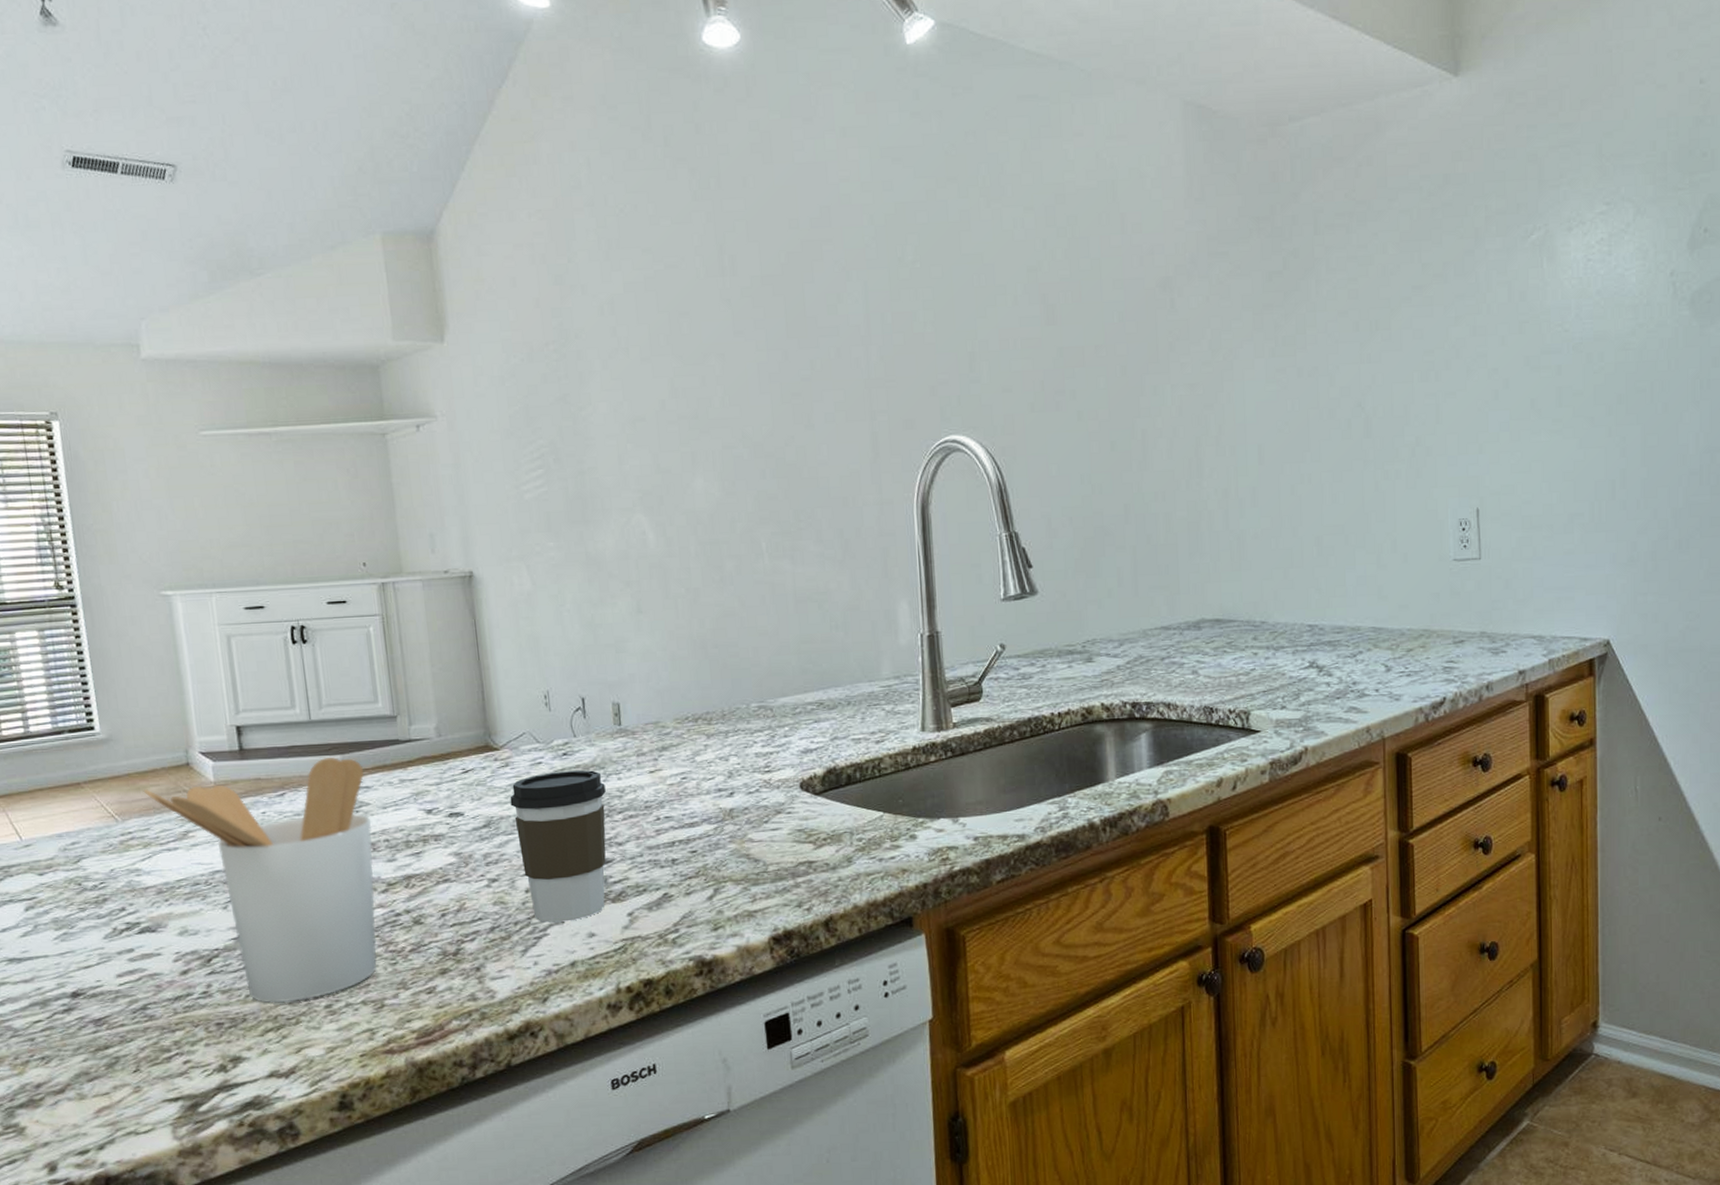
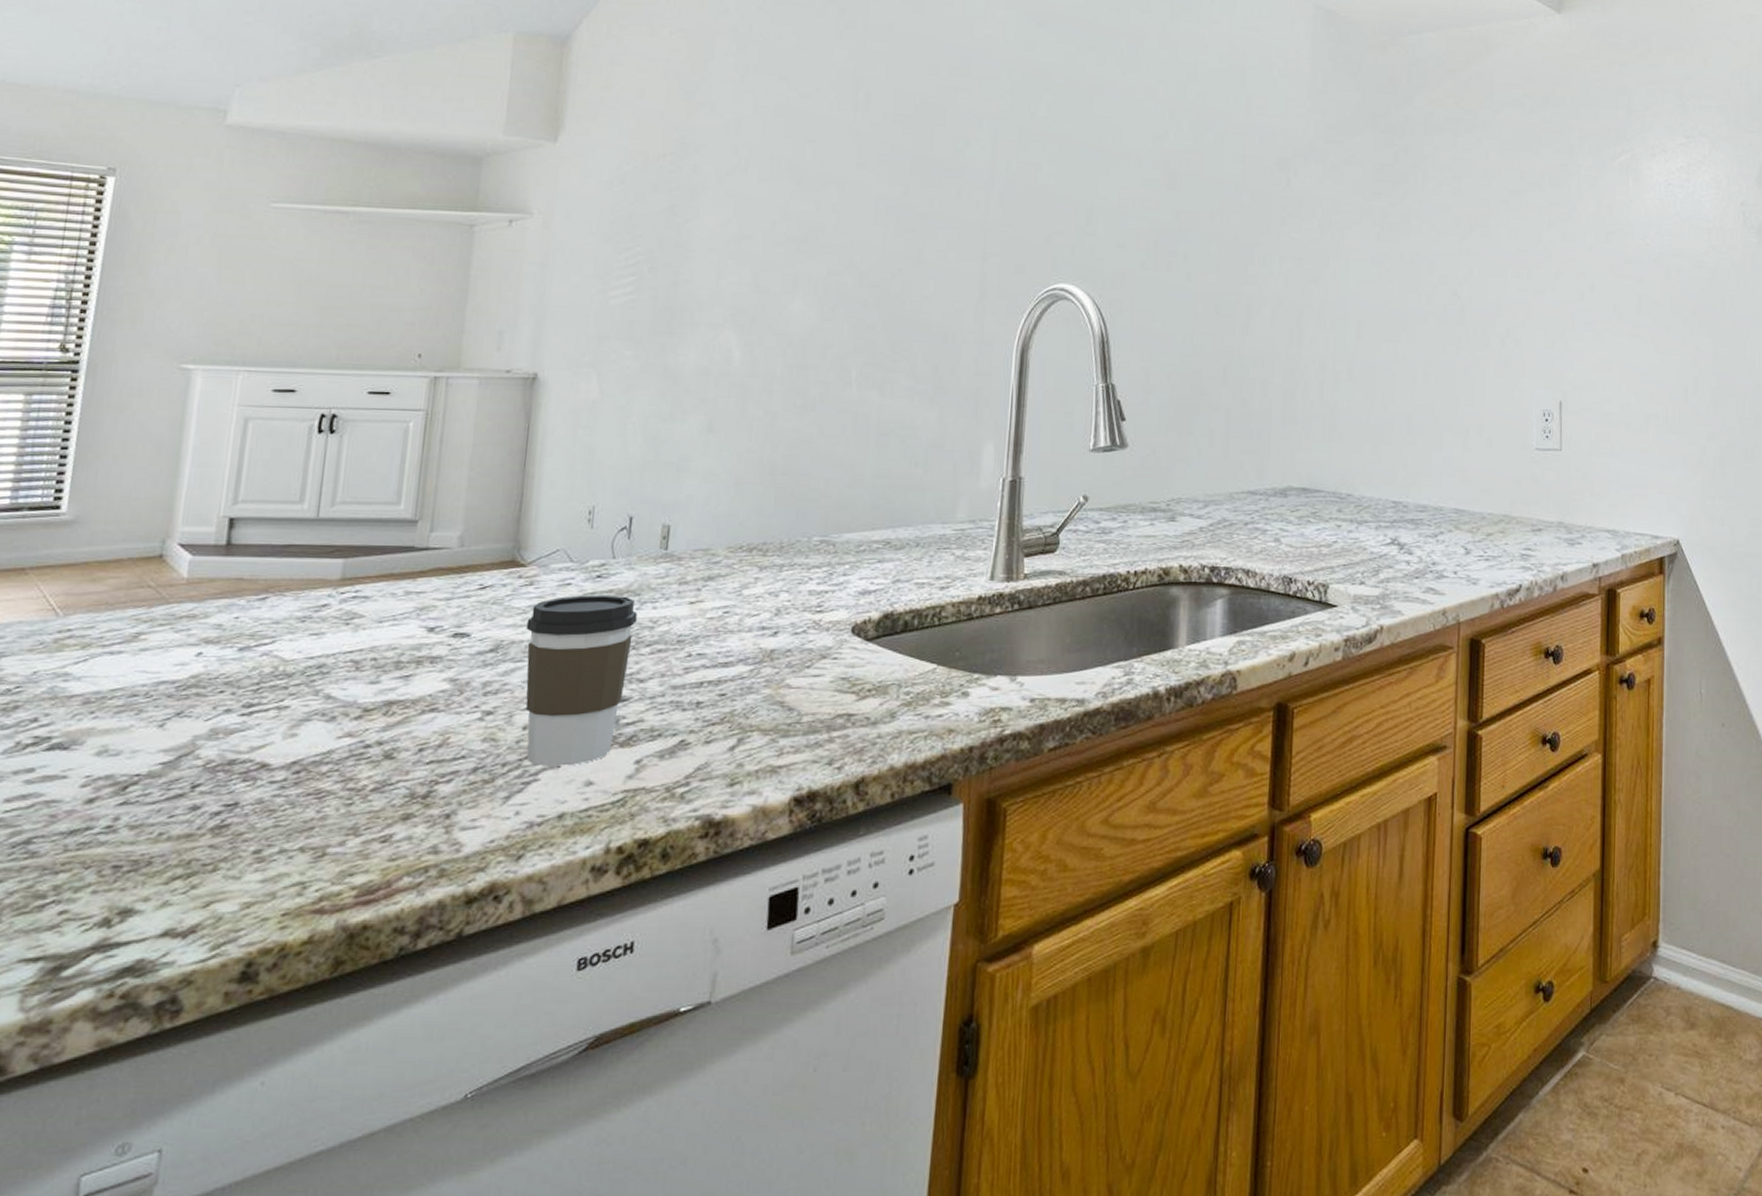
utensil holder: present [143,757,377,1003] -> none [99,559,366,845]

